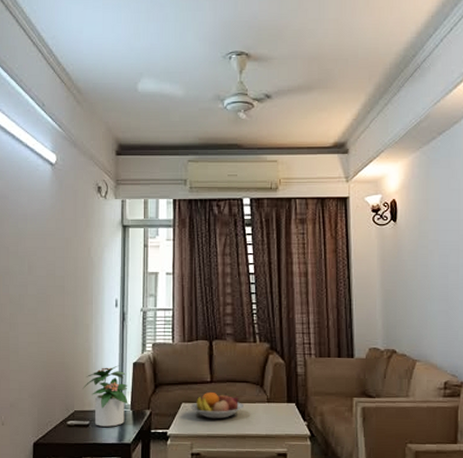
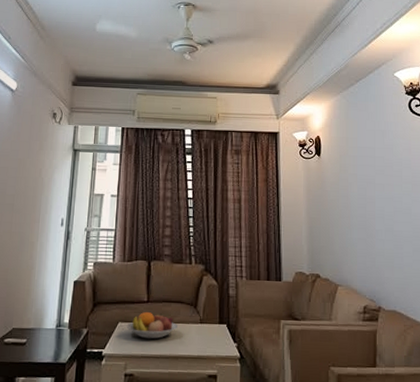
potted plant: present [82,365,128,427] -> none [22,283,68,346]

